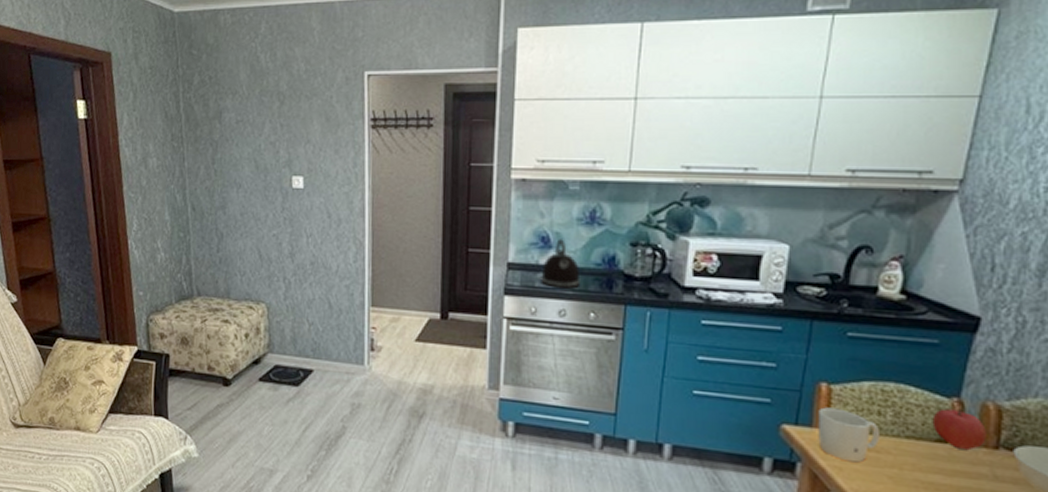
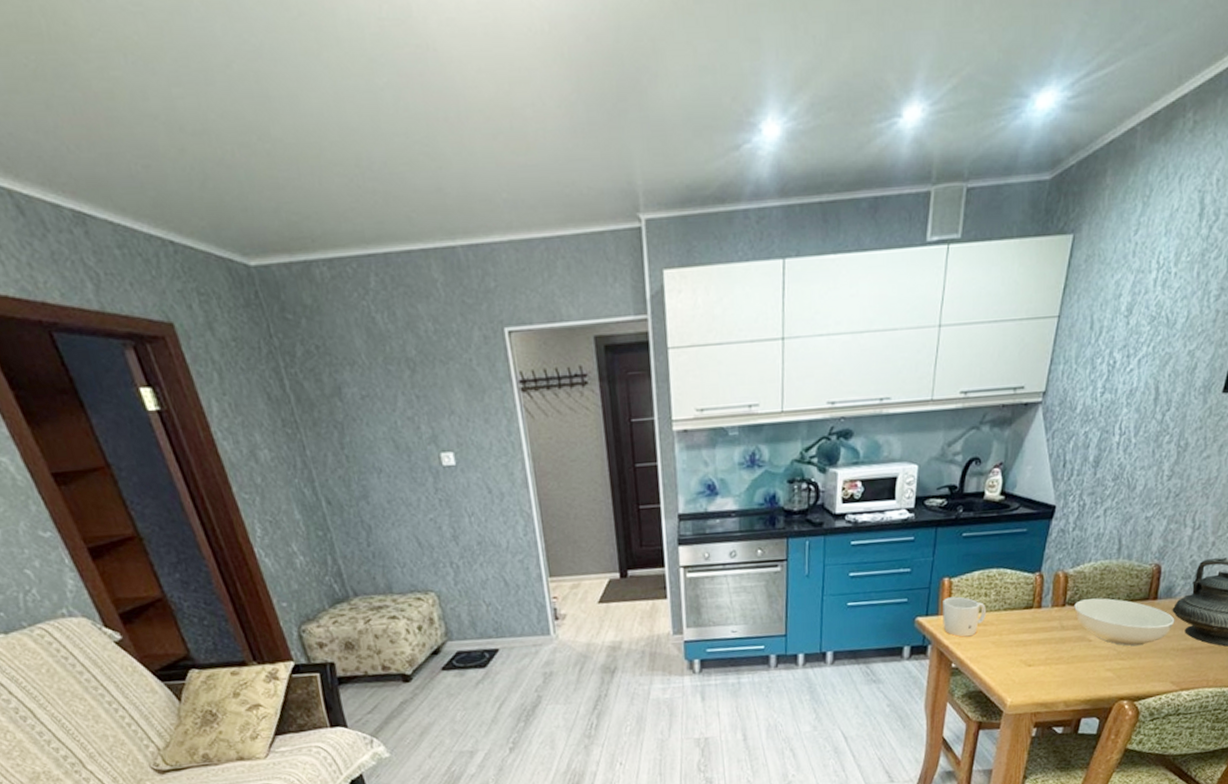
kettle: present [541,239,581,289] -> none [710,485,747,533]
fruit: present [932,409,986,451] -> none [1022,581,1058,612]

